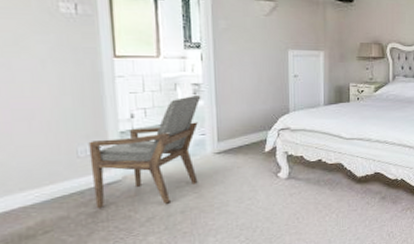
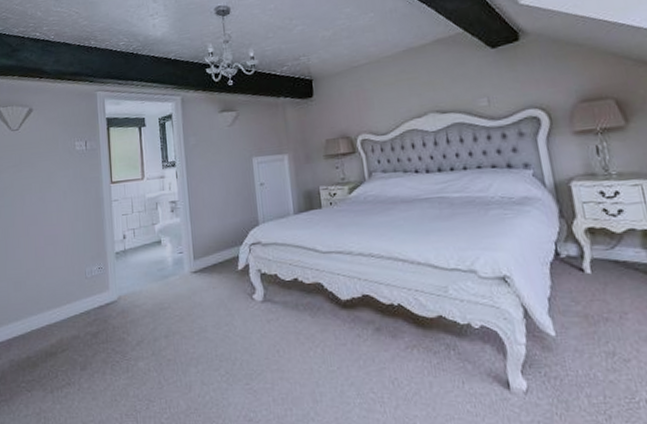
armchair: present [88,94,201,209] -> none [93,212,178,330]

